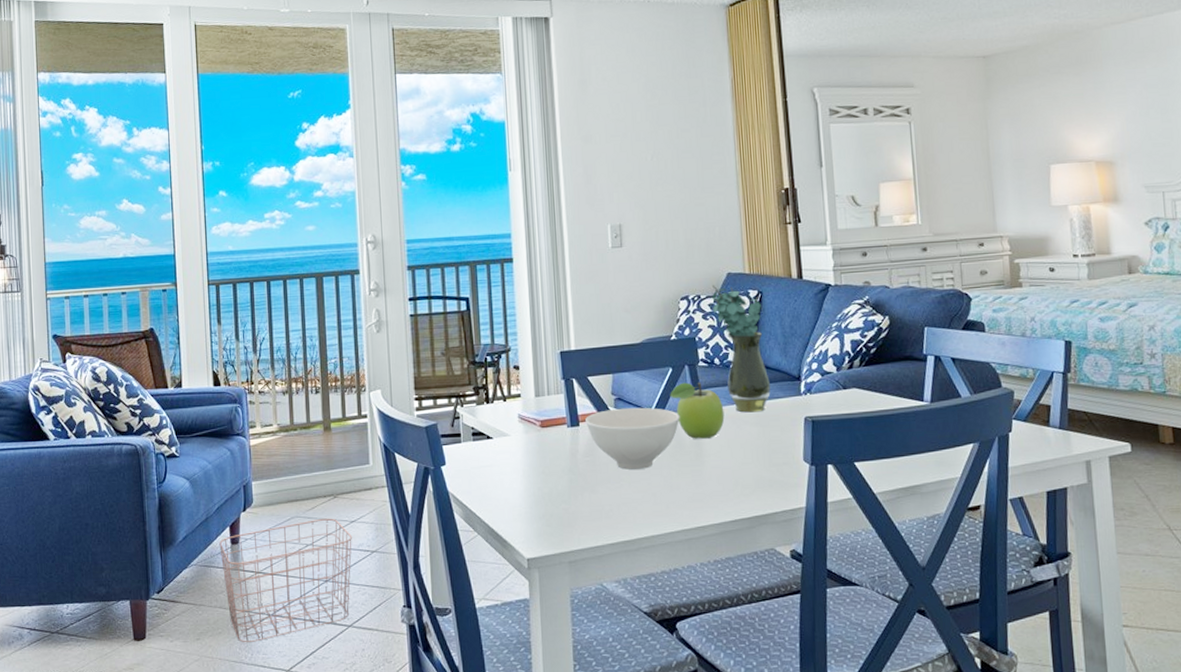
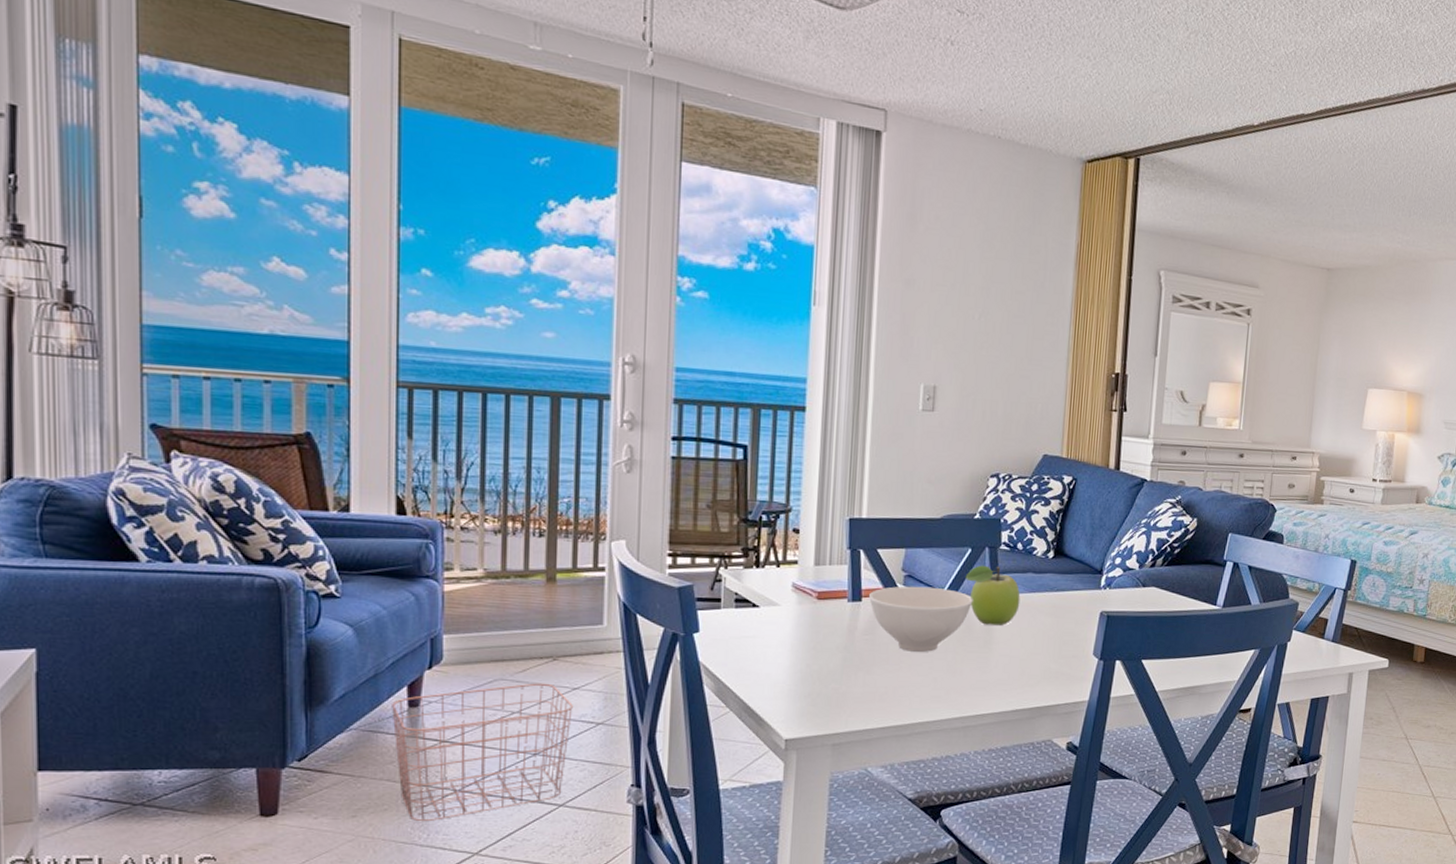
vase: present [712,285,771,413] -> none [1023,465,1074,603]

